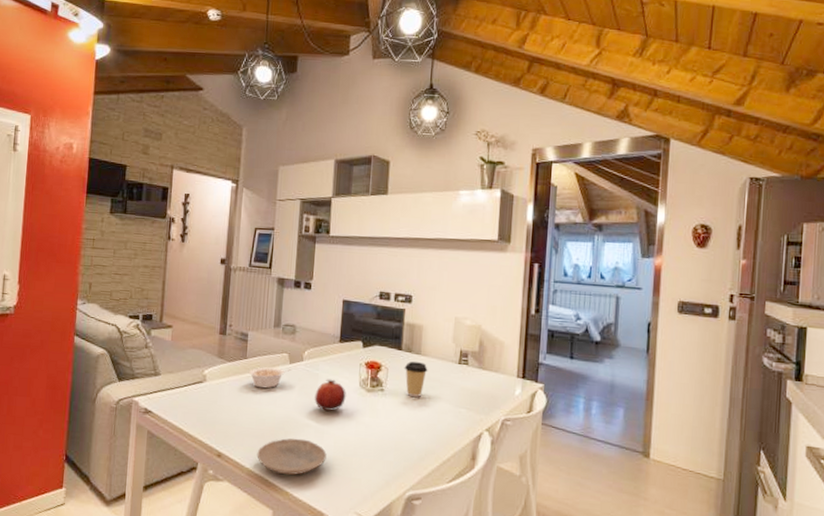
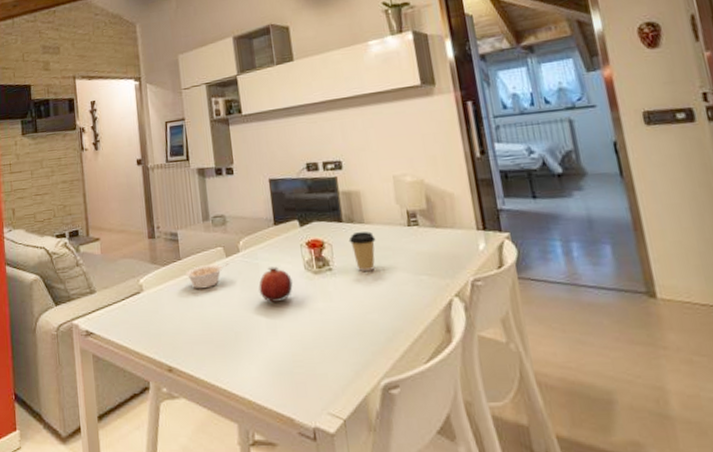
plate: present [257,438,327,475] -> none [209,337,285,382]

